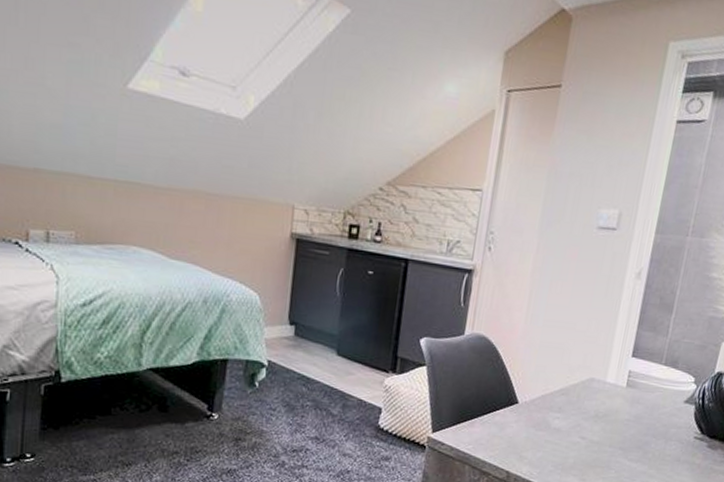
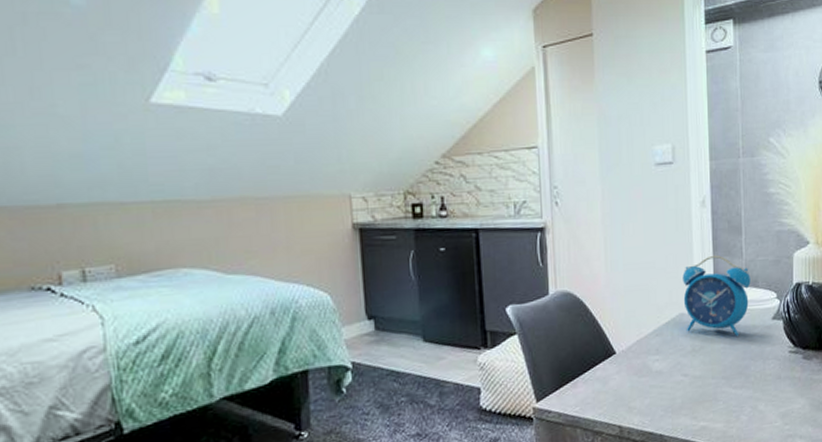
alarm clock: none [594,328,672,412] -> present [682,256,751,336]

